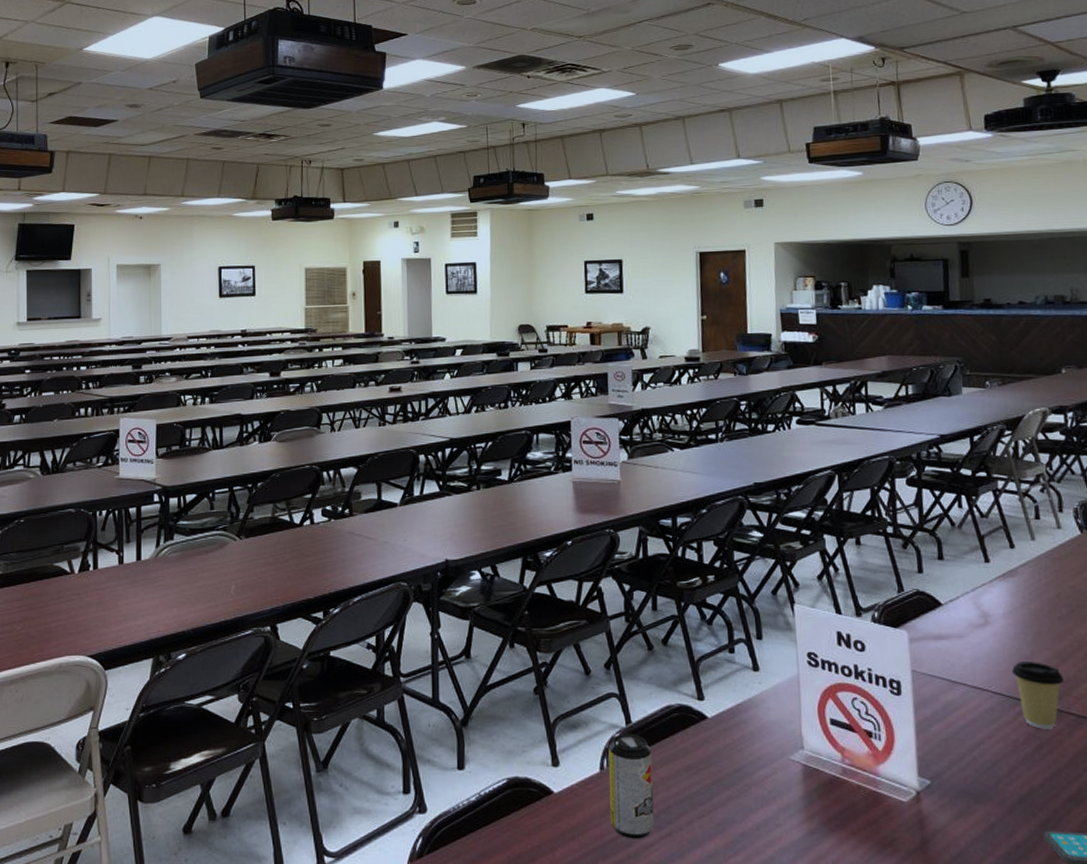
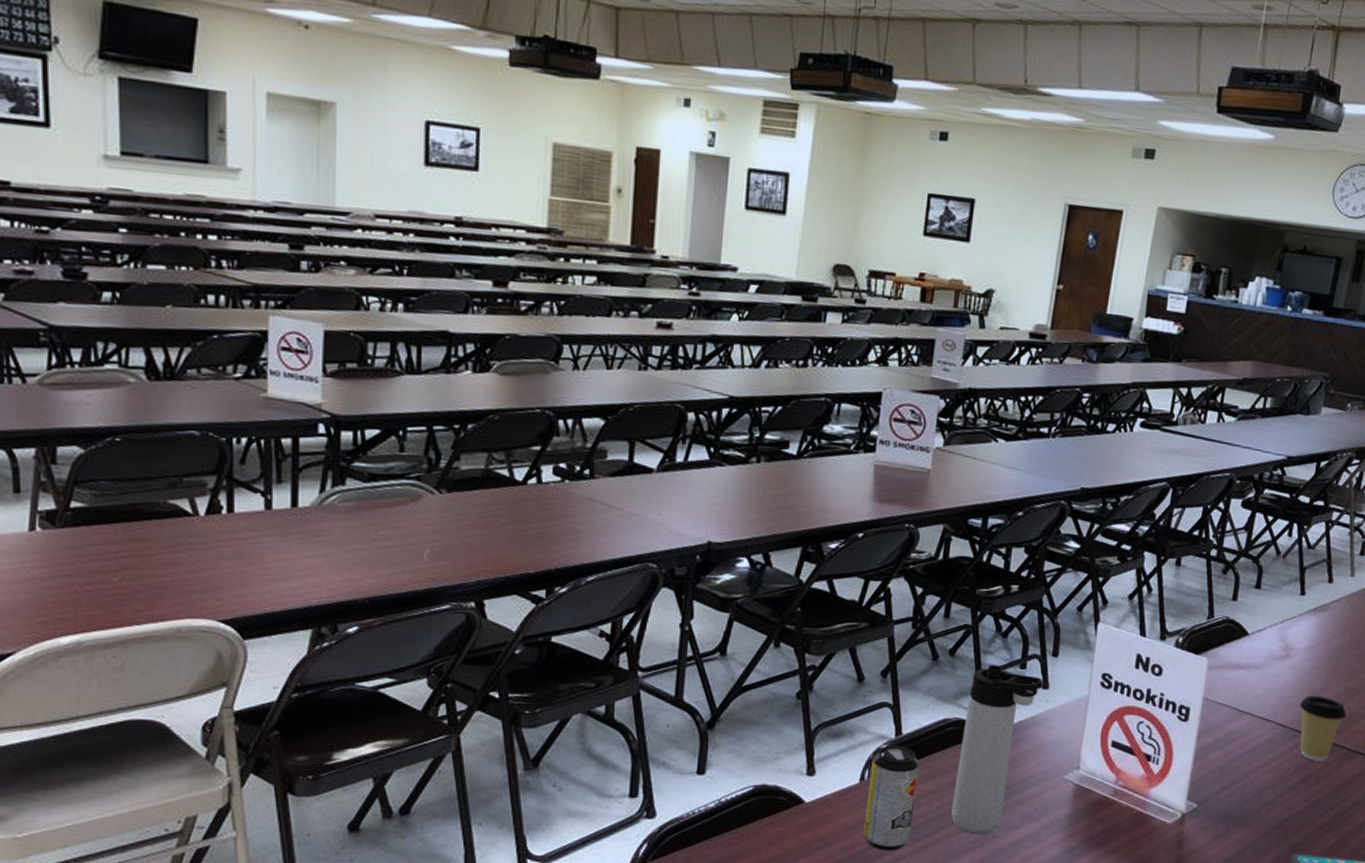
thermos bottle: none [686,651,753,821] -> present [951,665,1043,835]

